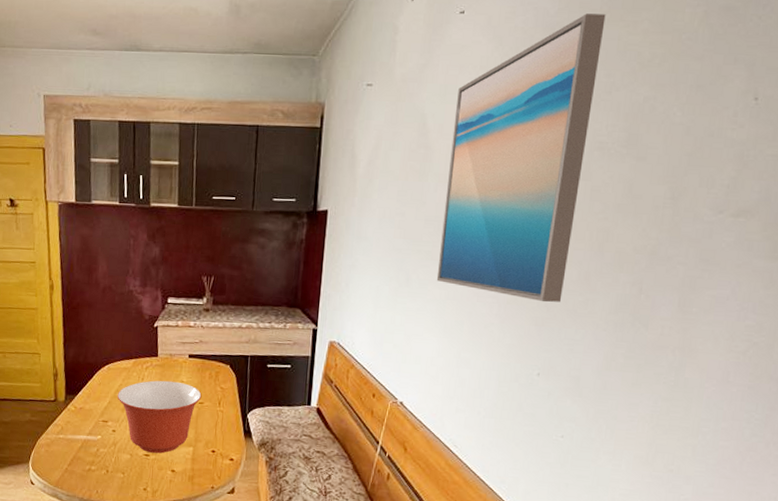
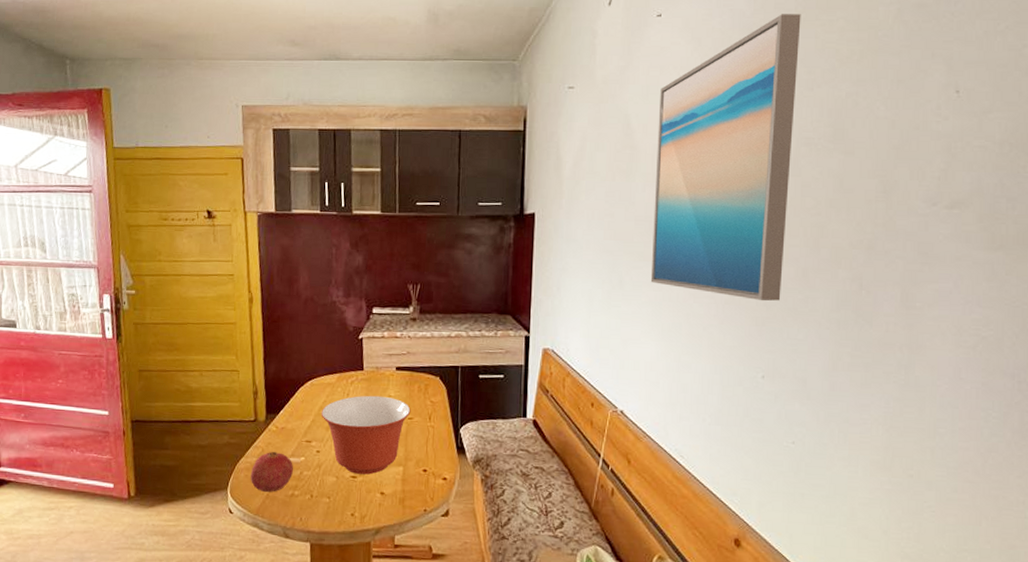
fruit: none [50,429,91,467] -> present [250,451,294,492]

